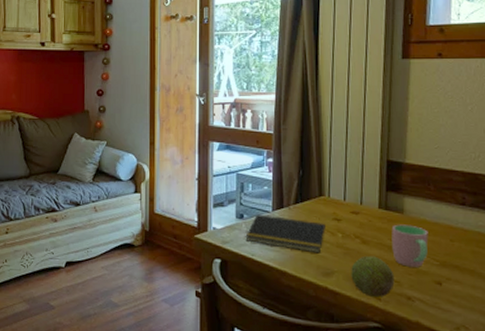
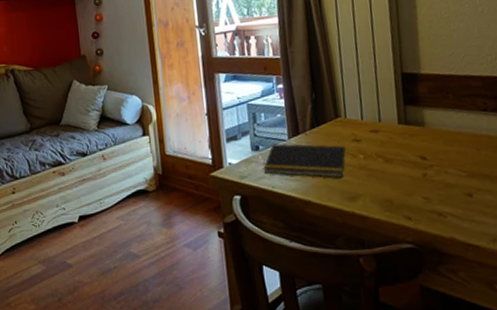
fruit: present [351,255,395,297] -> none [377,174,424,217]
cup: present [391,224,428,267] -> none [414,137,455,182]

